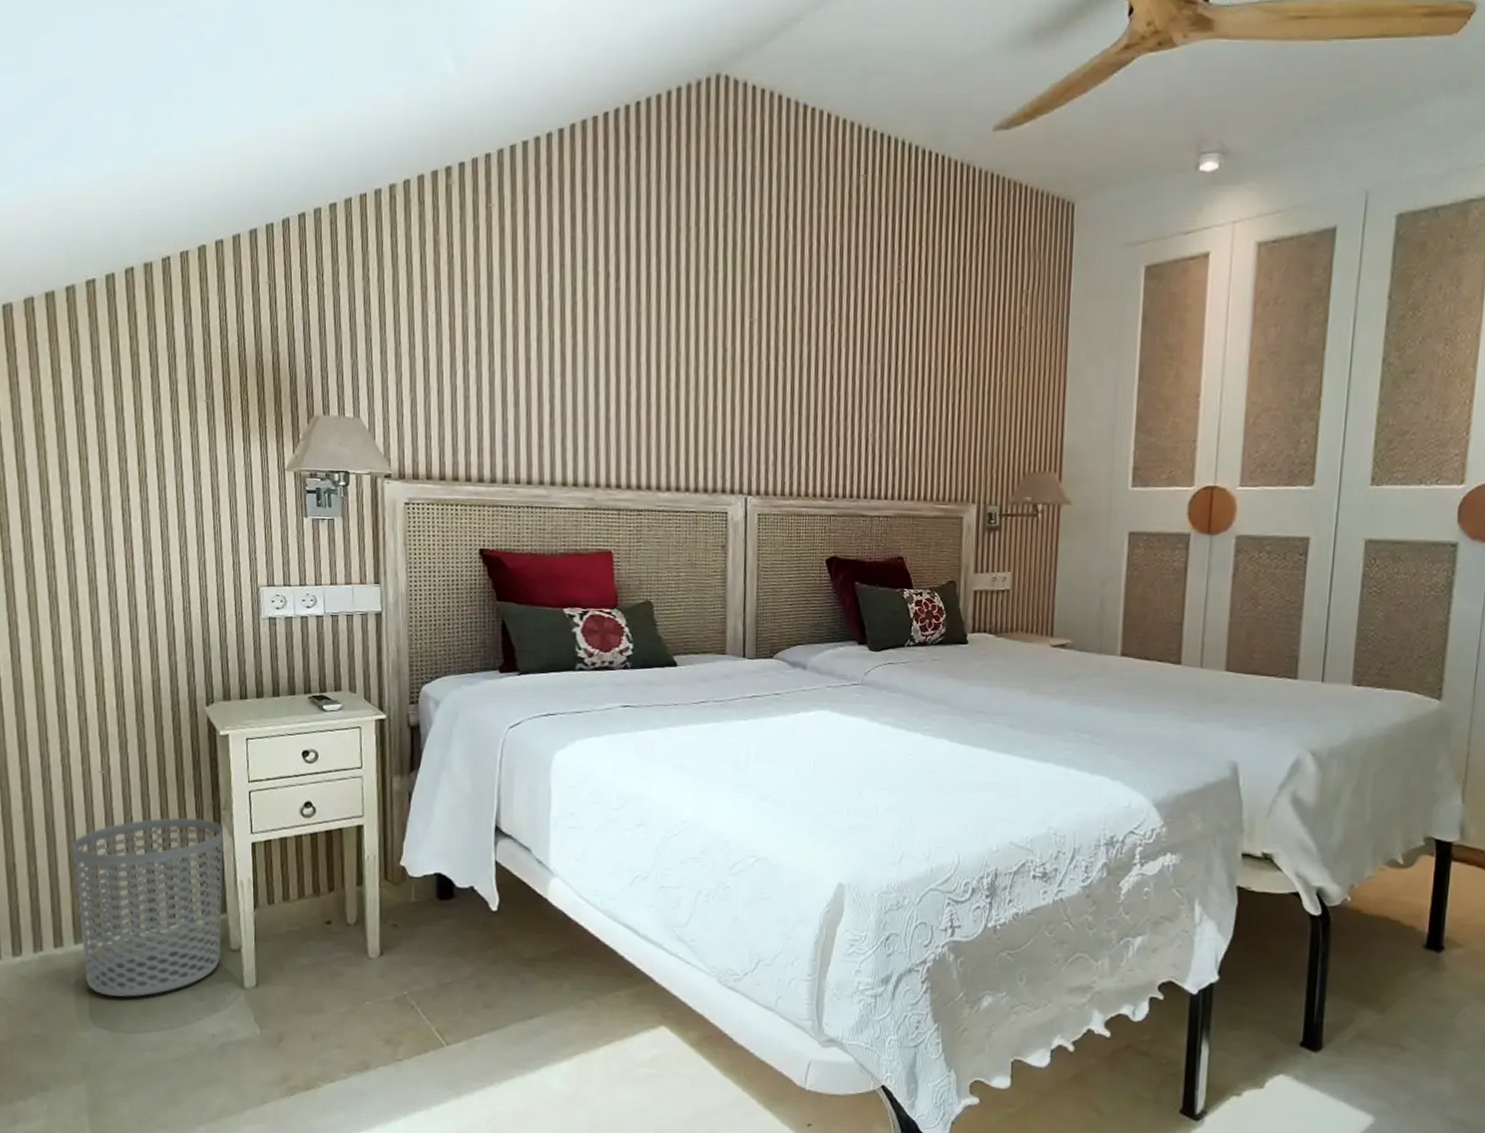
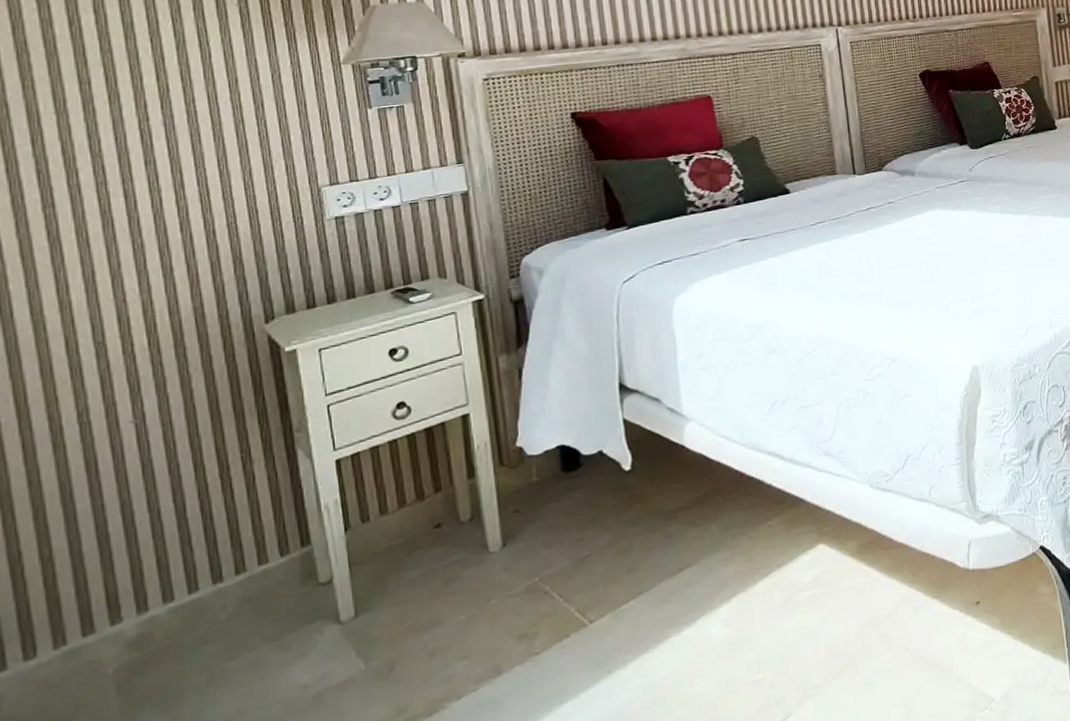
waste bin: present [73,817,224,997] -> none [100,446,308,676]

